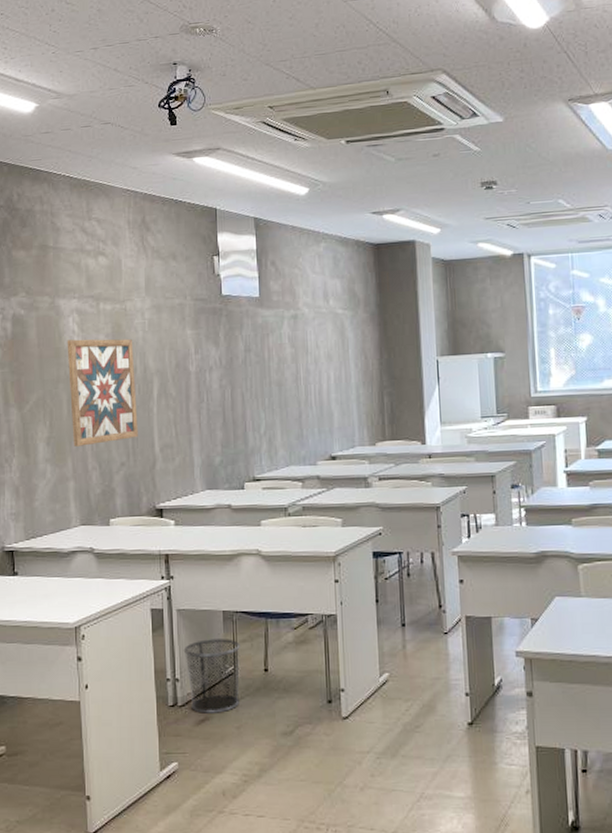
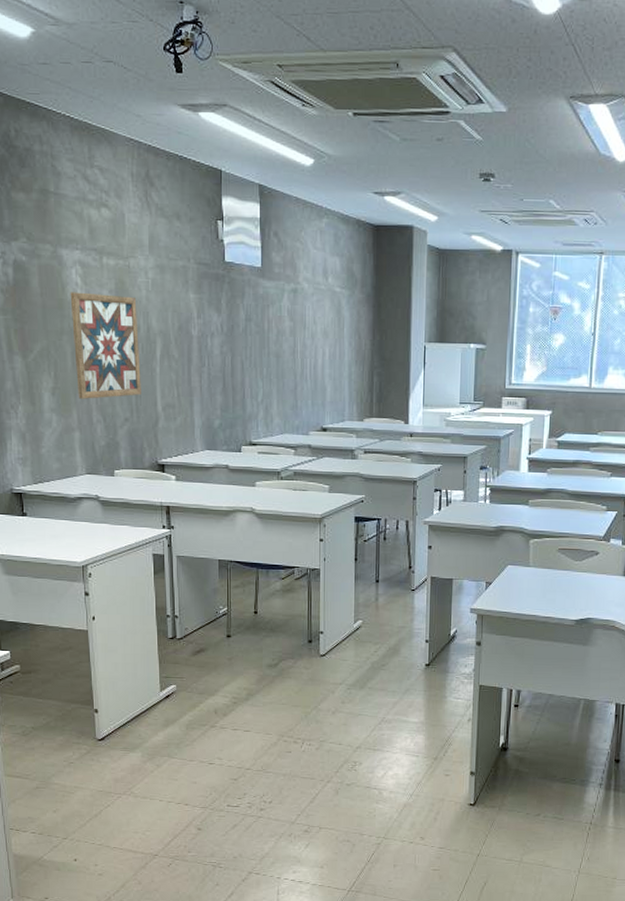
waste bin: present [183,639,240,713] -> none [182,583,233,646]

